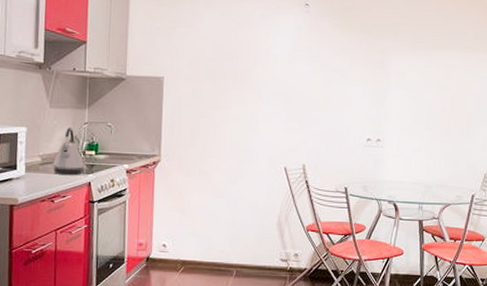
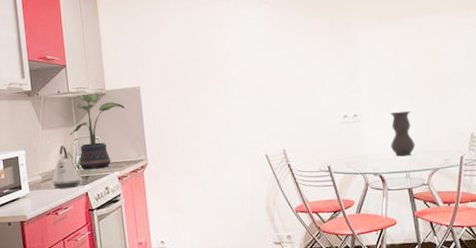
potted plant: none [80,74,144,159] -> present [70,92,125,170]
vase: none [408,141,432,188] -> present [390,111,416,157]

